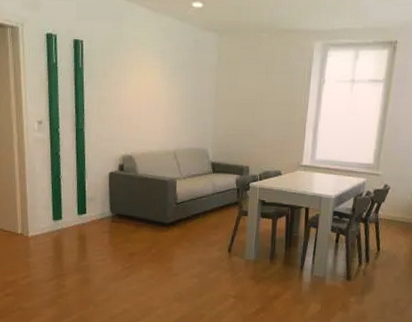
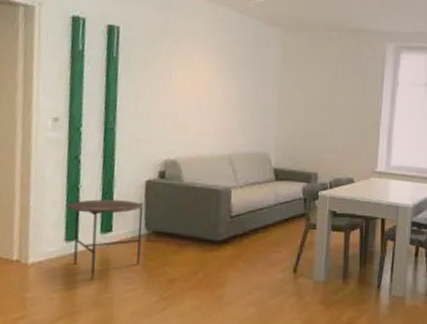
side table: none [52,187,109,250] -> present [66,199,144,279]

